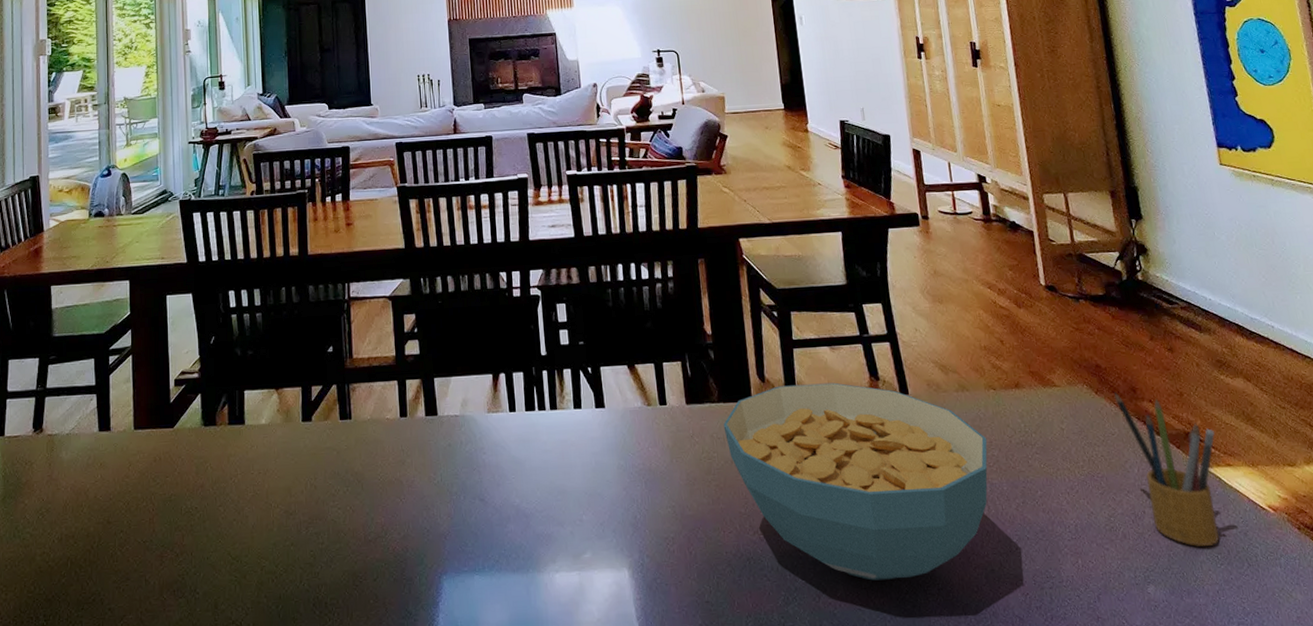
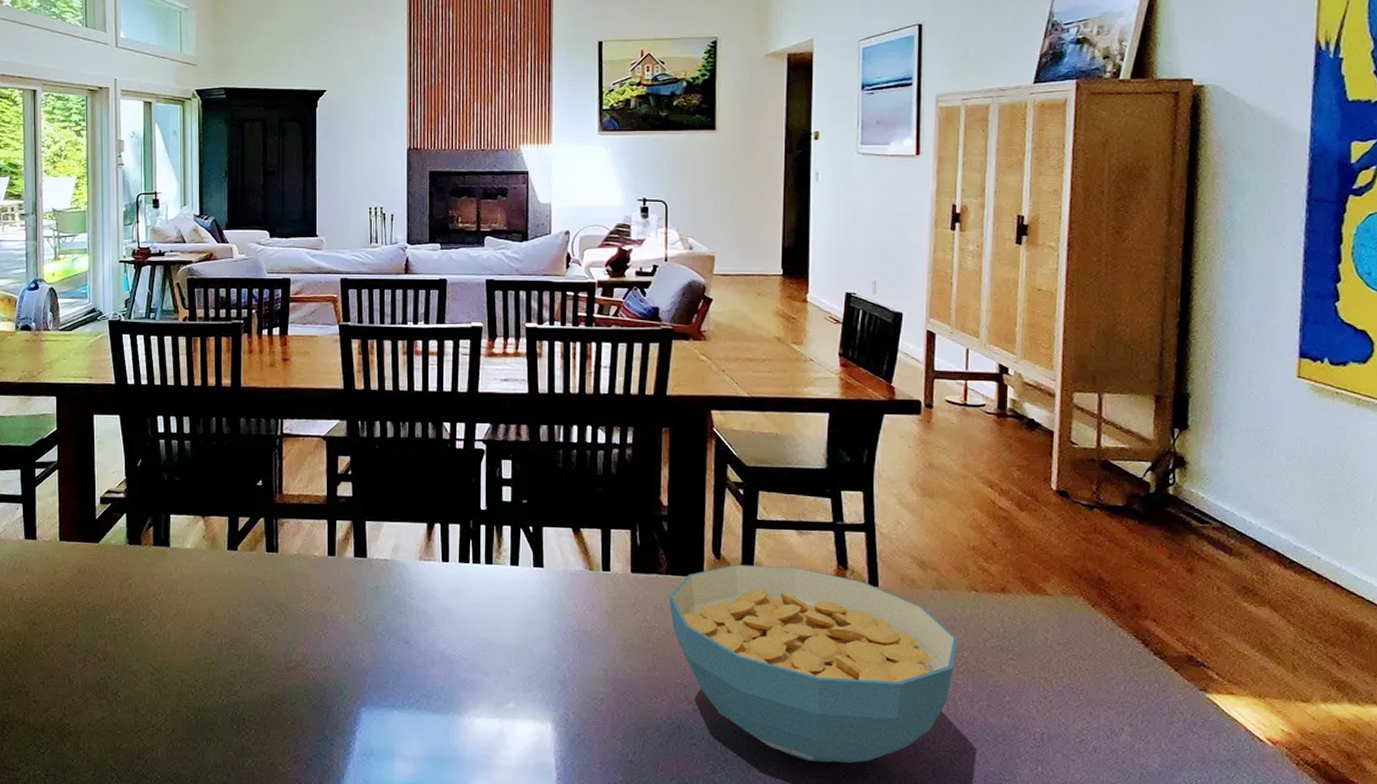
pencil box: present [1114,392,1219,546] -> none [1113,607,1222,770]

